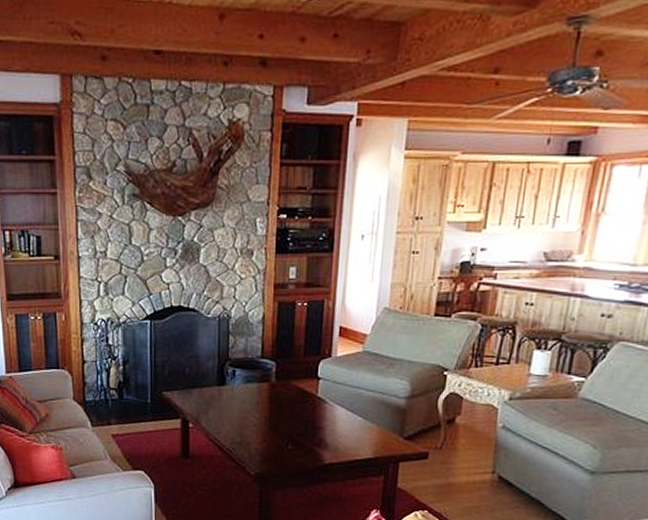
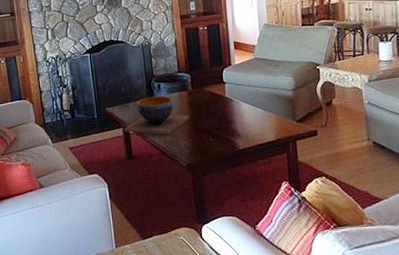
decorative bowl: none [183,384,268,435] -> present [125,95,190,135]

